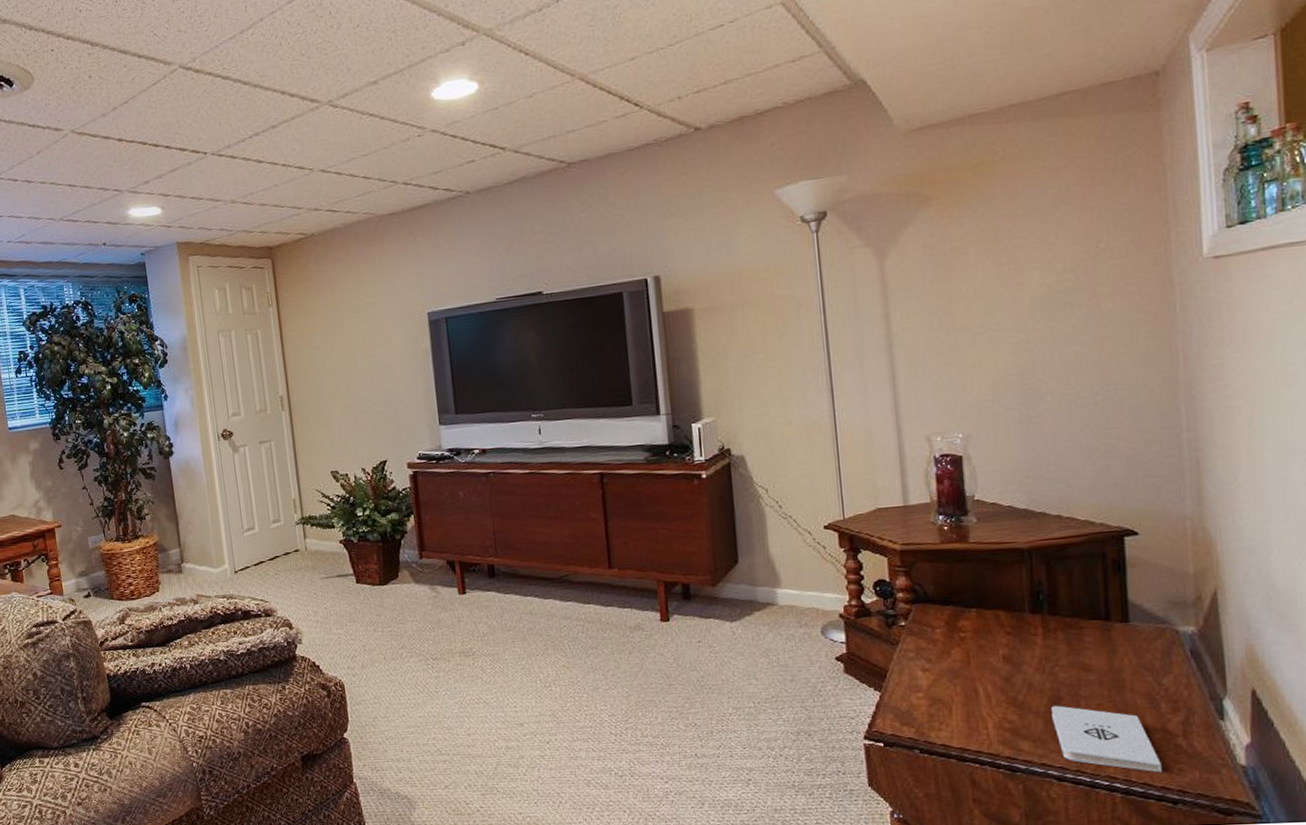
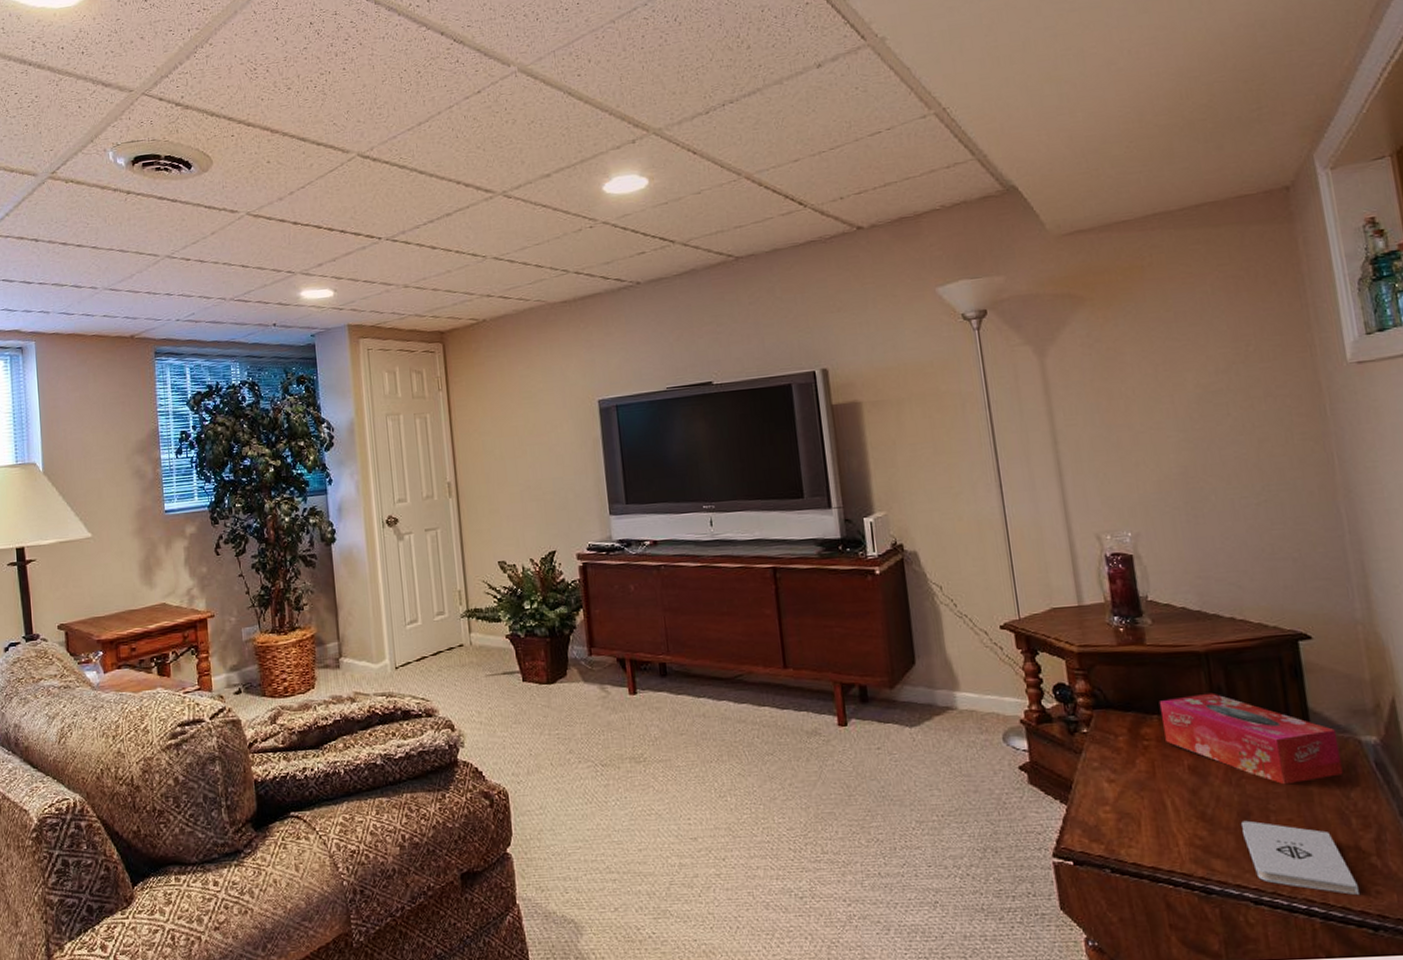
tissue box: none [978,587,1157,673] -> present [1159,692,1343,785]

